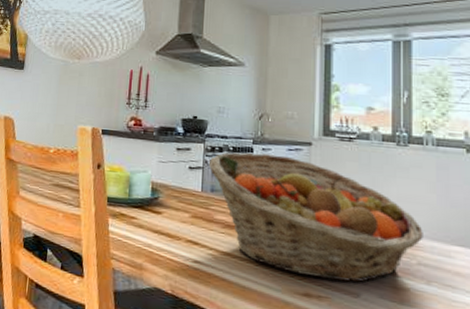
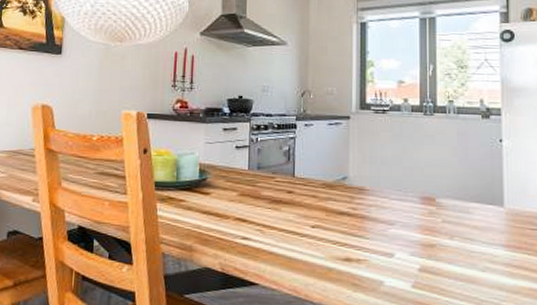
fruit basket: present [209,152,423,283] -> none [255,129,447,244]

